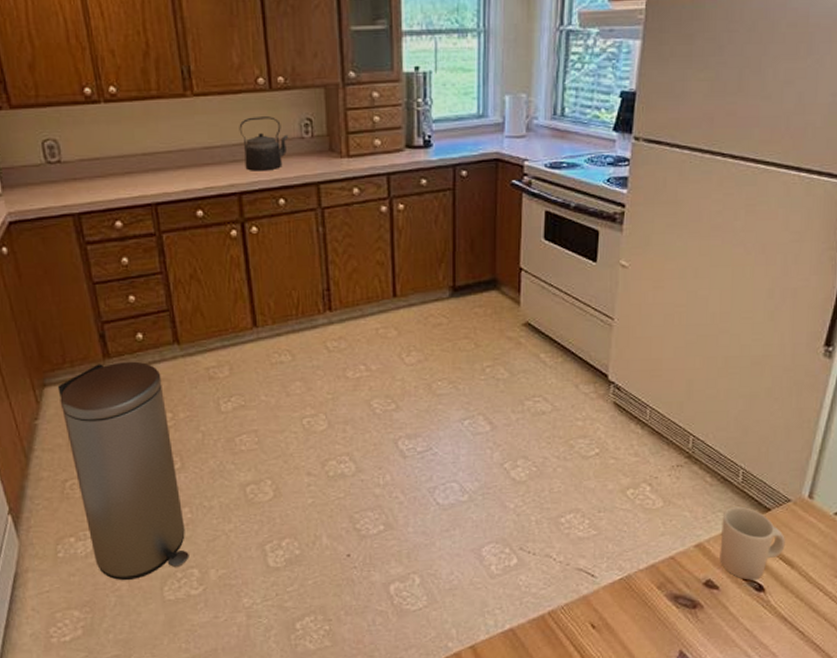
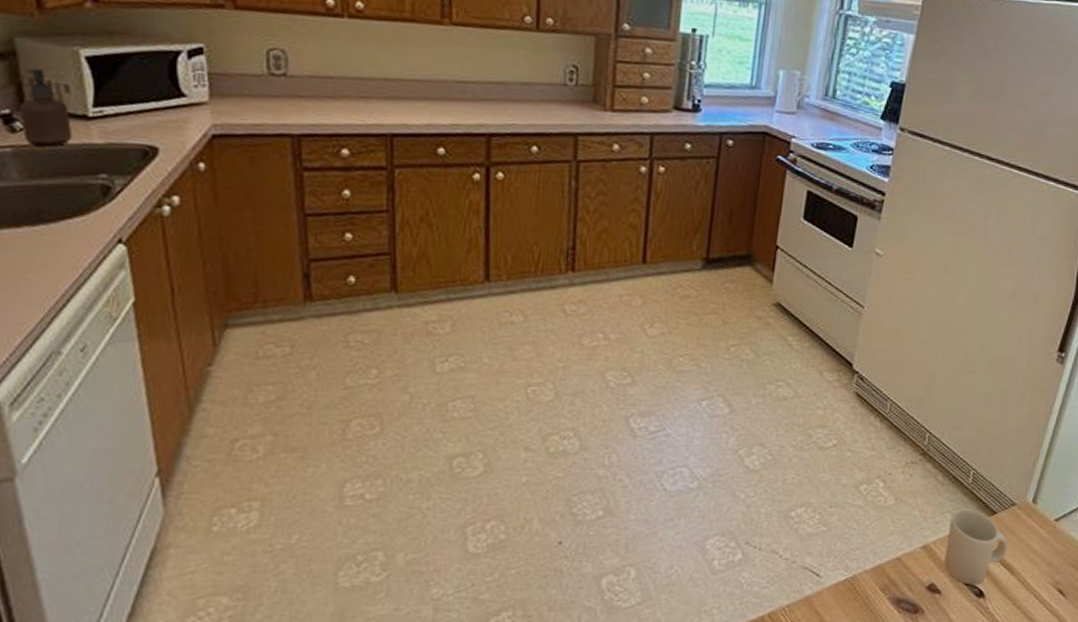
pedal bin: present [57,361,189,580] -> none [242,306,375,561]
kettle: present [239,116,289,171] -> none [497,55,551,115]

